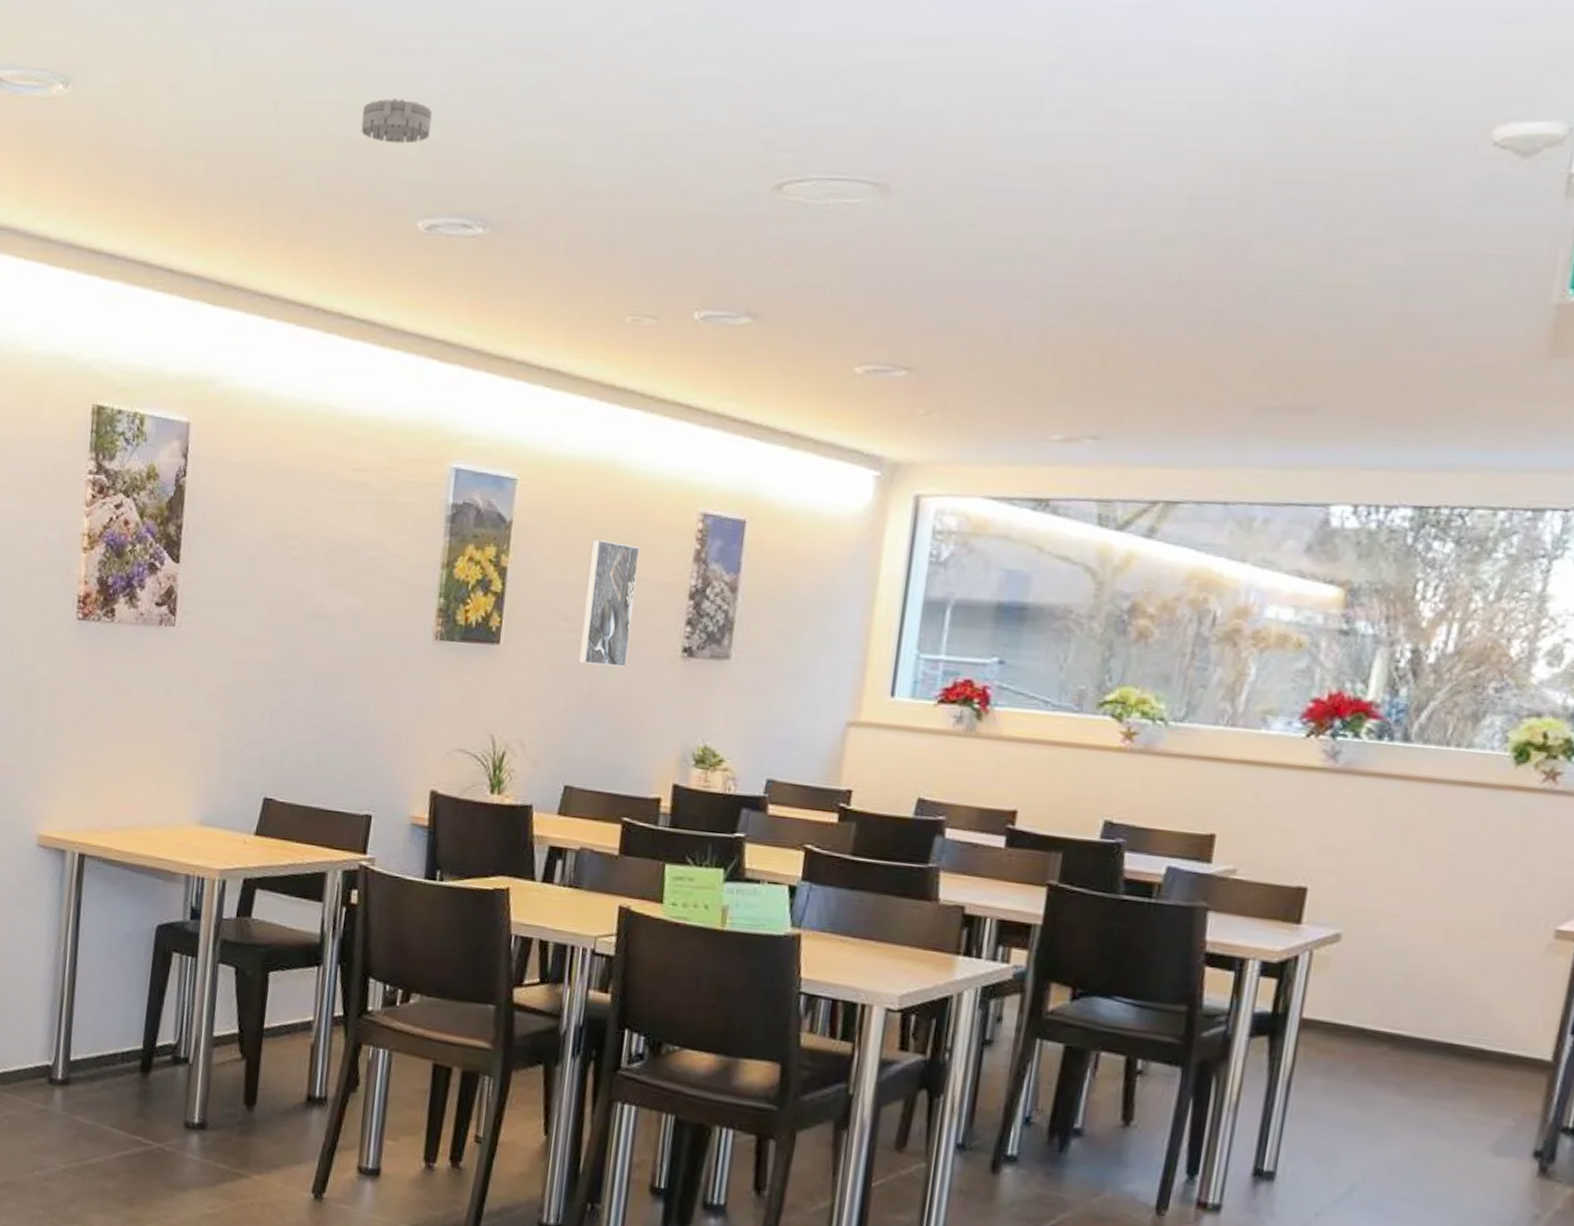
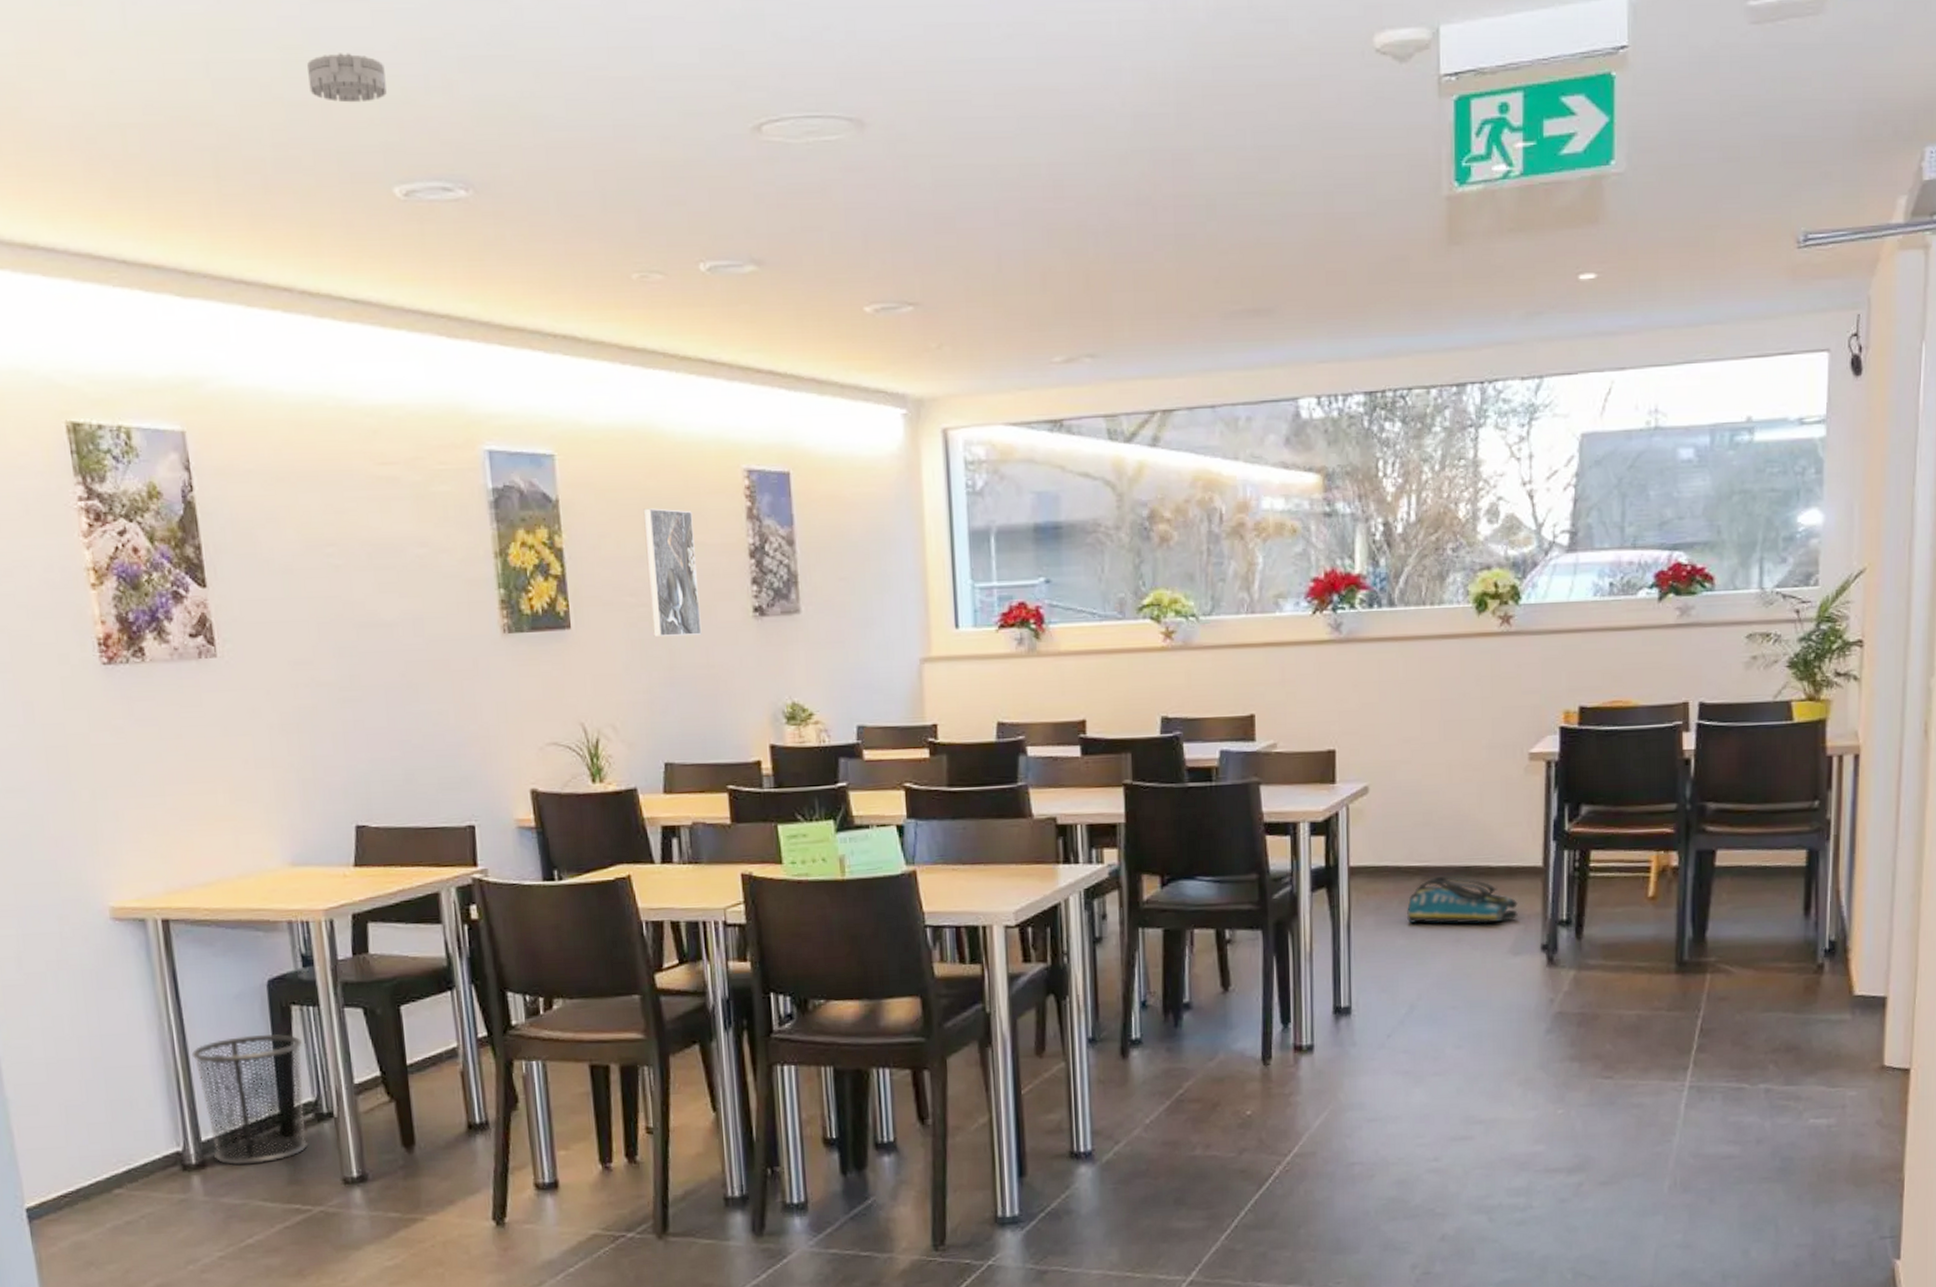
waste bin: none [78,971,175,1092] -> present [191,1033,307,1166]
tote bag: none [1363,1048,1511,1116] -> present [1406,875,1518,924]

